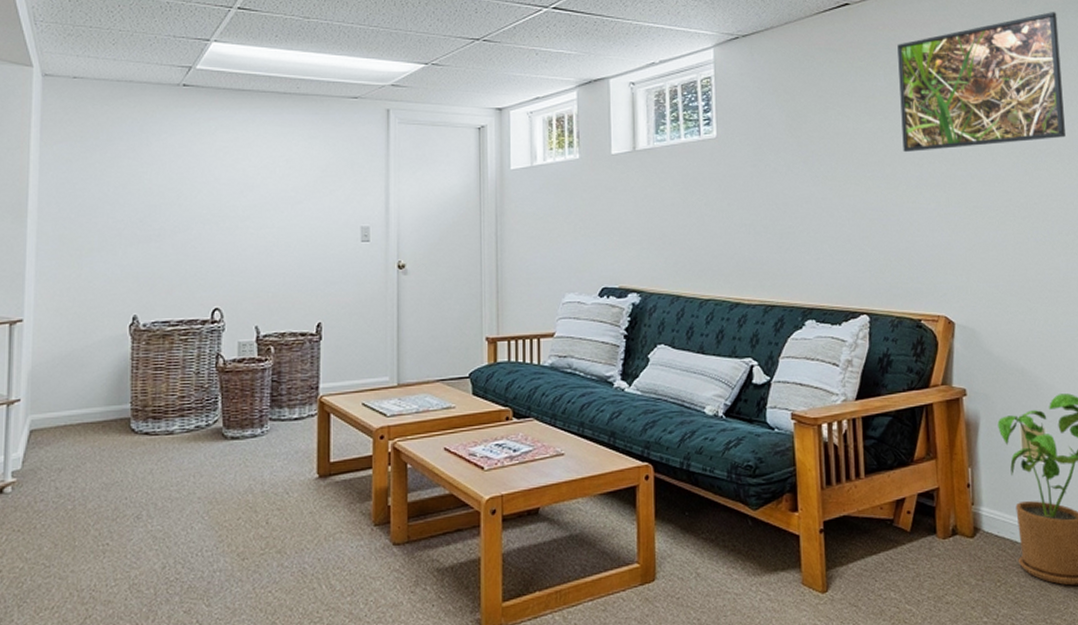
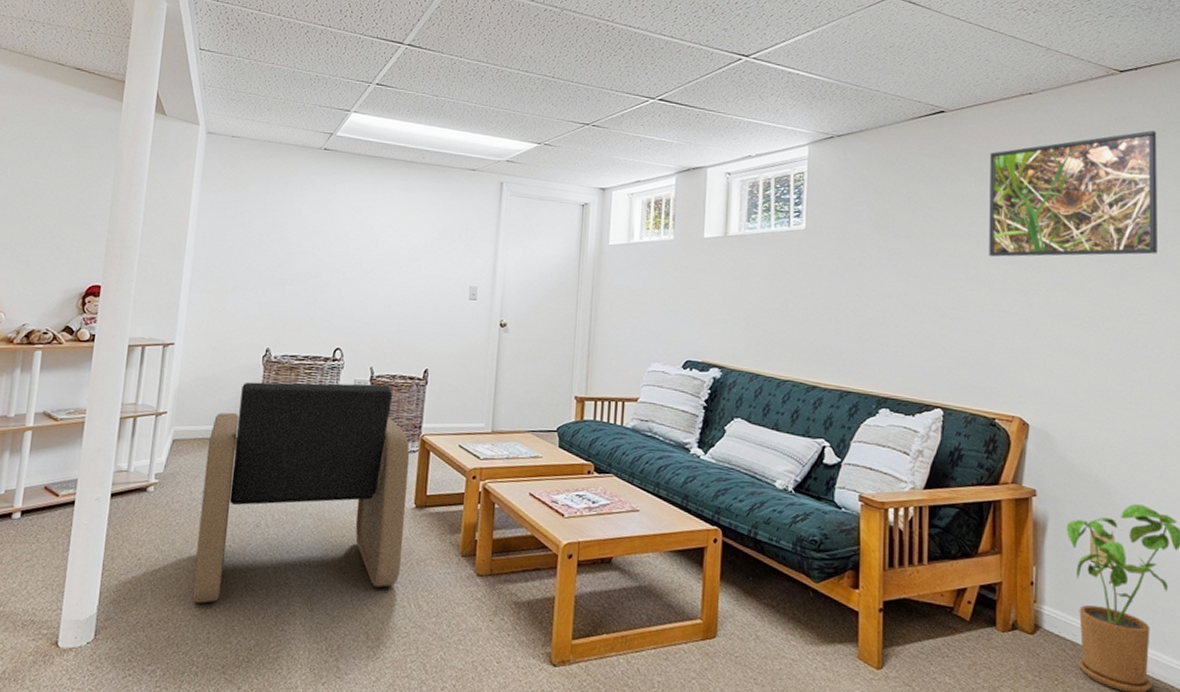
armchair: none [68,345,308,614] -> present [192,381,410,603]

